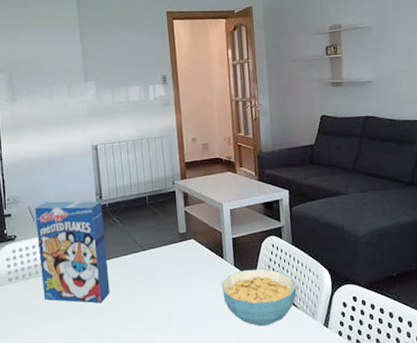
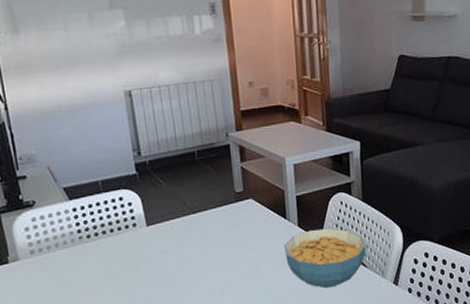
cereal box: present [35,201,110,303] -> none [56,158,156,274]

